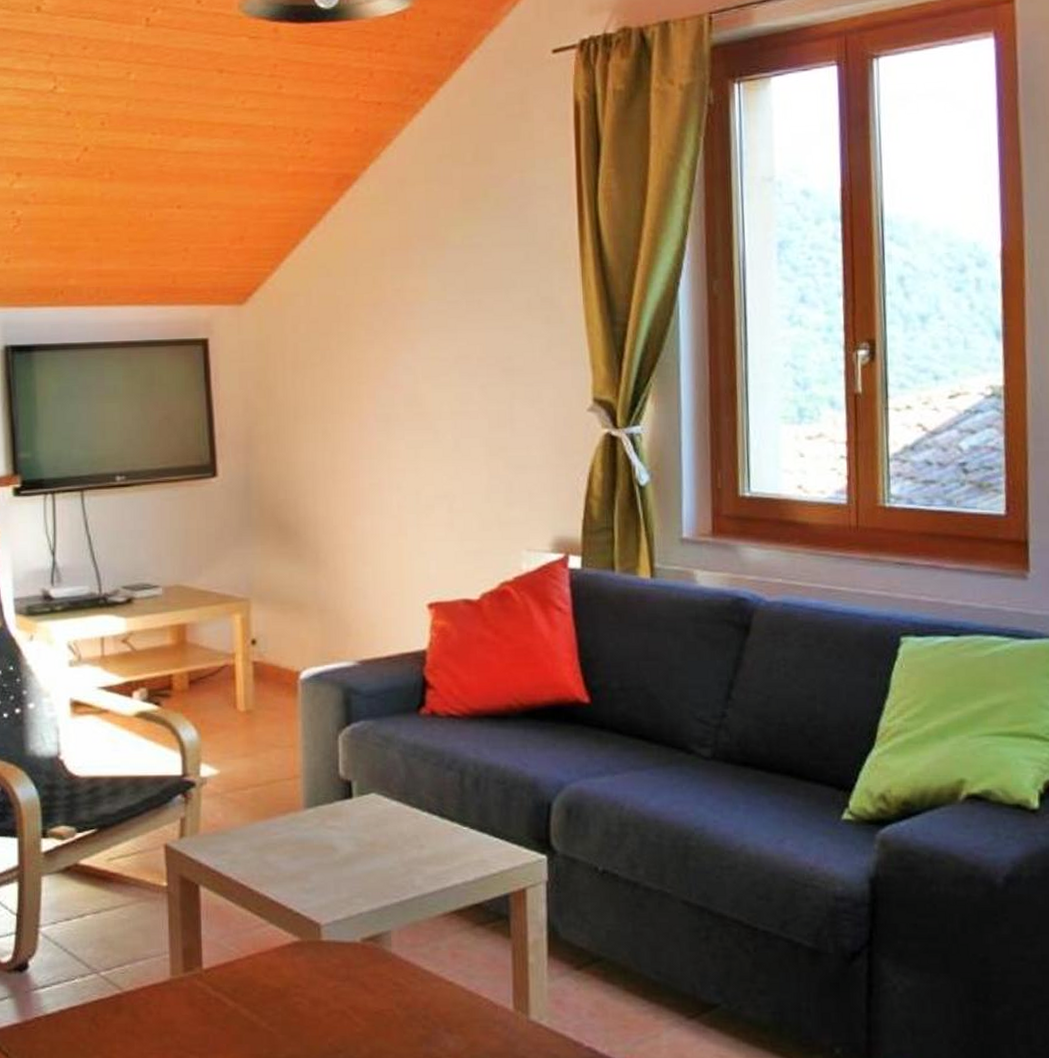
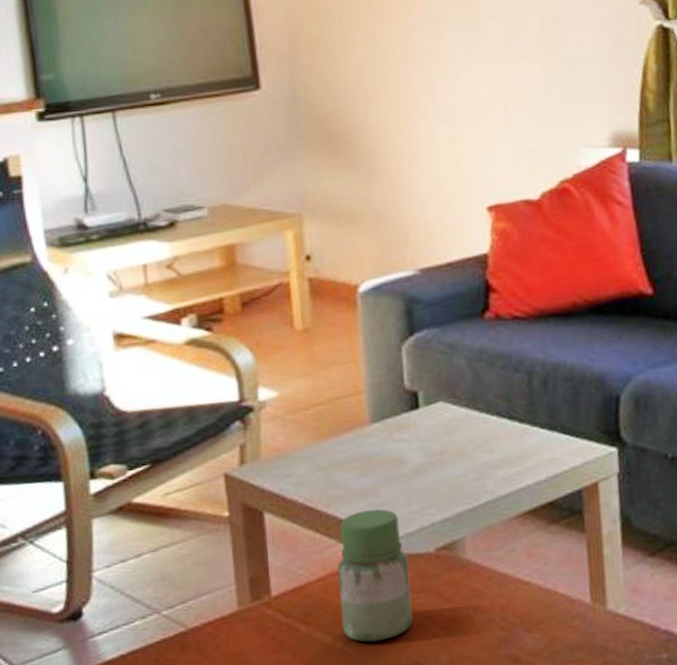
jar: none [266,893,337,1025] -> present [337,509,413,642]

